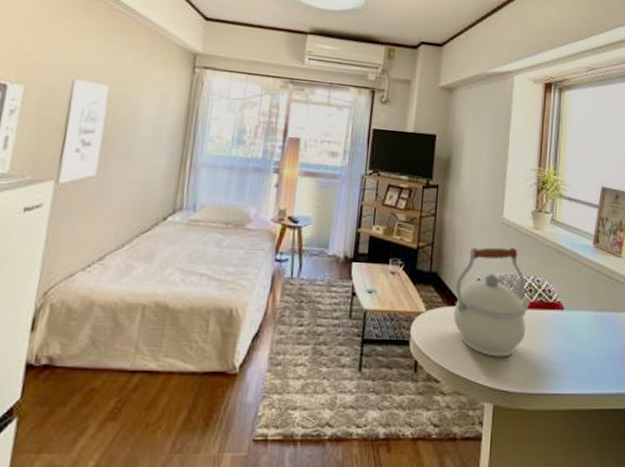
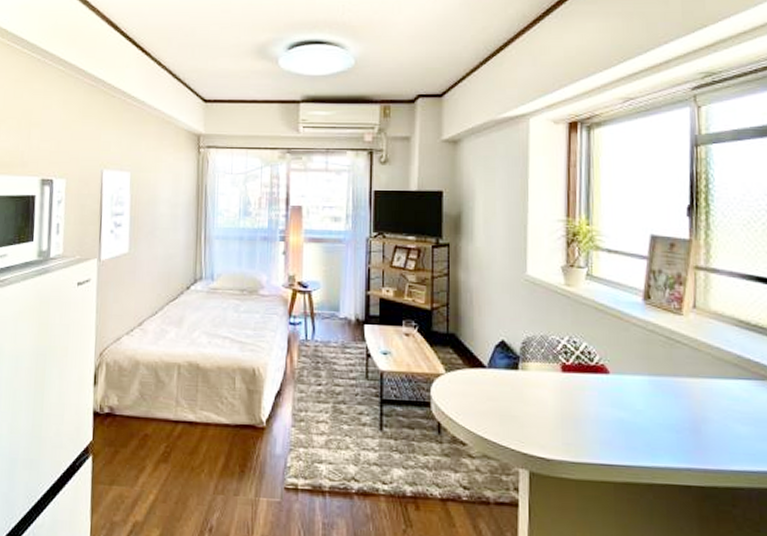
kettle: present [454,247,531,357] -> none [477,306,567,423]

